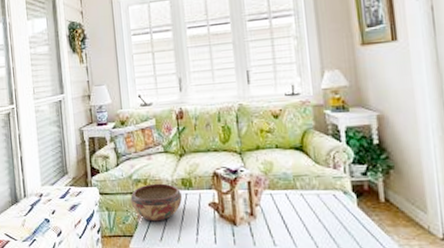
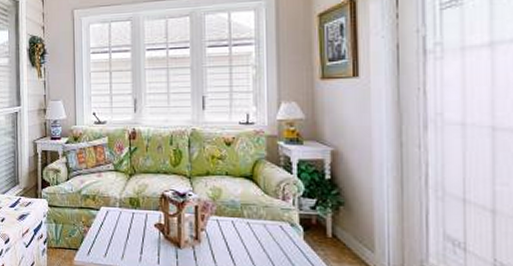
decorative bowl: present [130,183,183,222] -> none [78,200,130,238]

